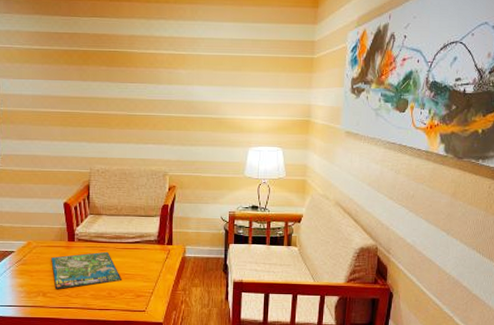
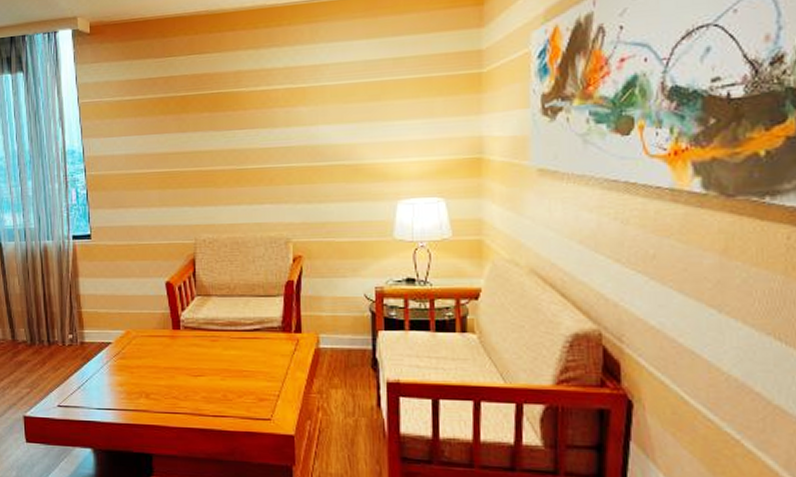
board game: present [51,251,123,289] -> none [153,342,240,389]

